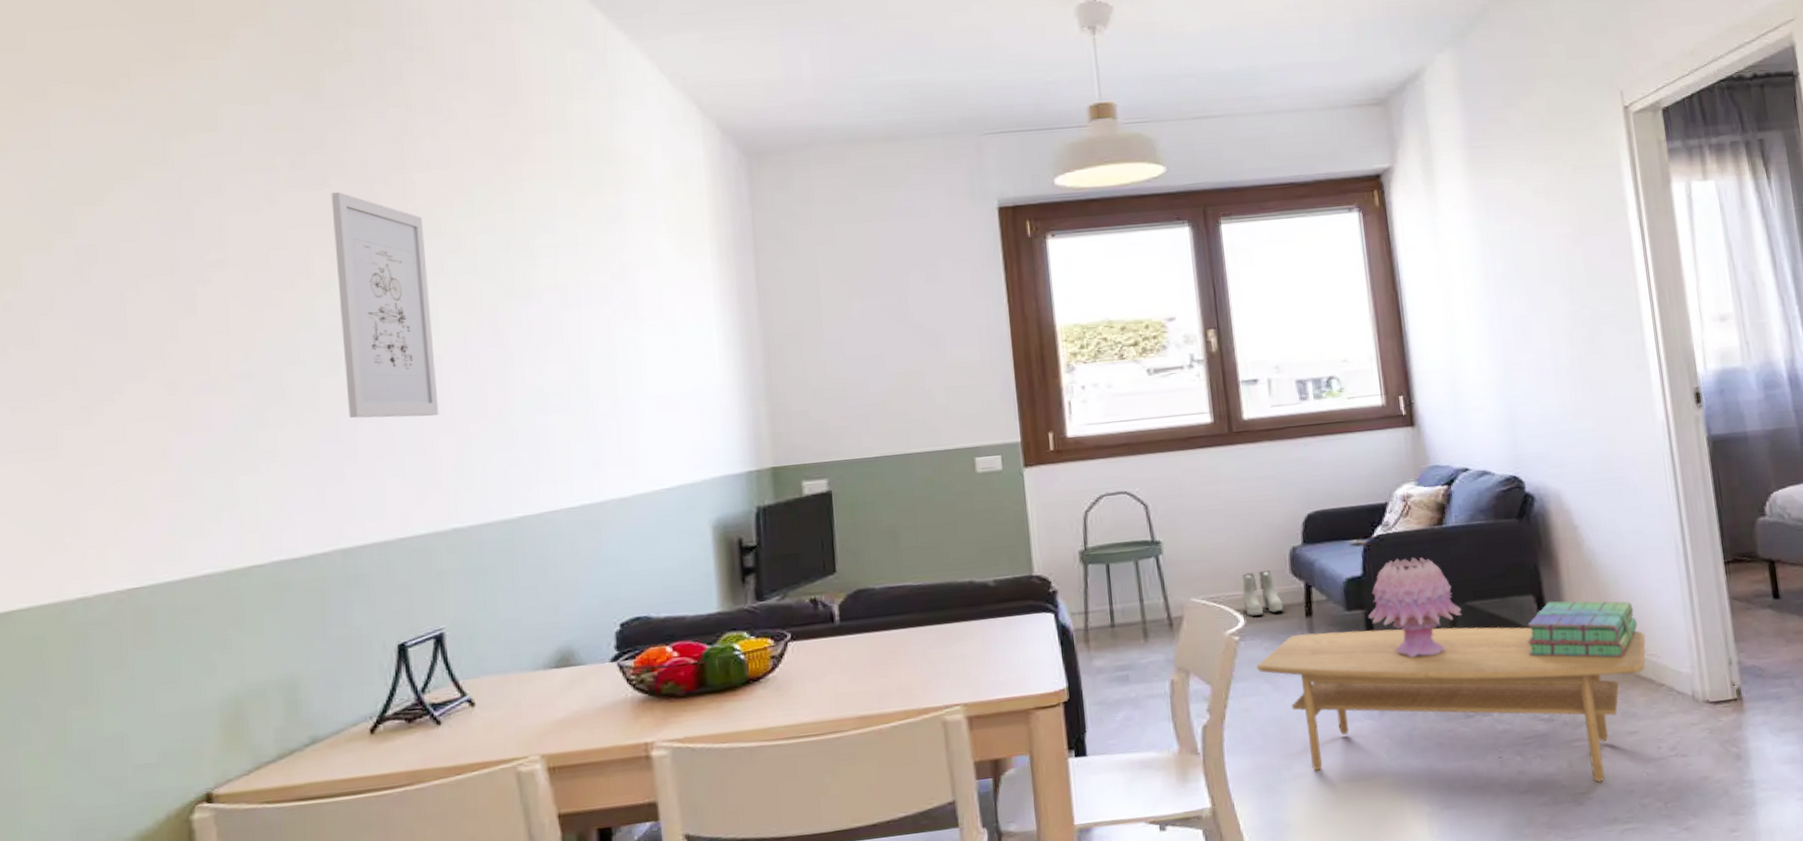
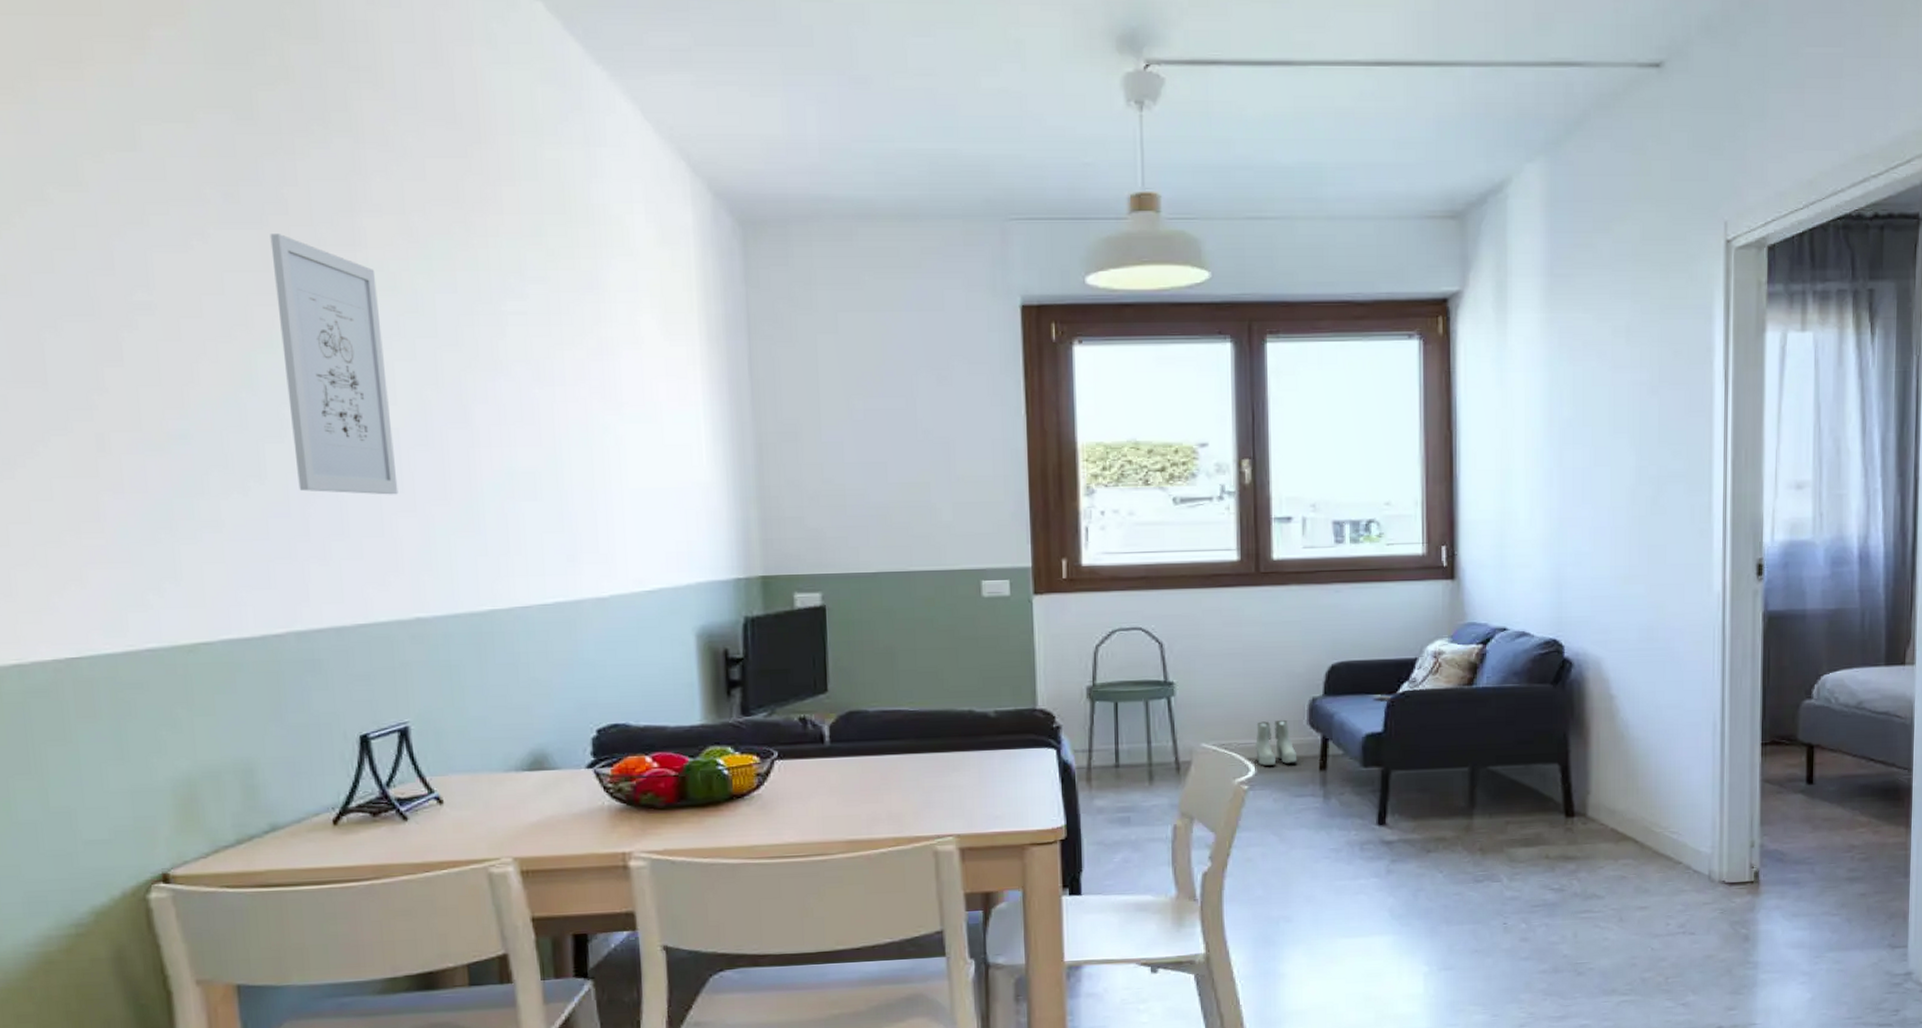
coffee table: present [1257,627,1646,783] -> none [1264,787,1669,954]
decorative vase: present [1368,557,1462,658] -> none [1385,717,1483,819]
stack of books: present [1527,601,1638,658] -> none [1547,771,1663,833]

